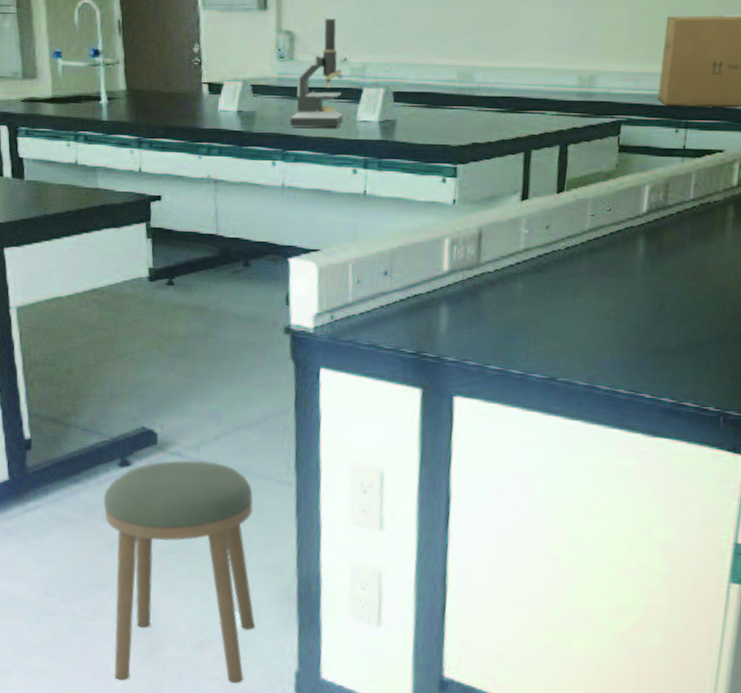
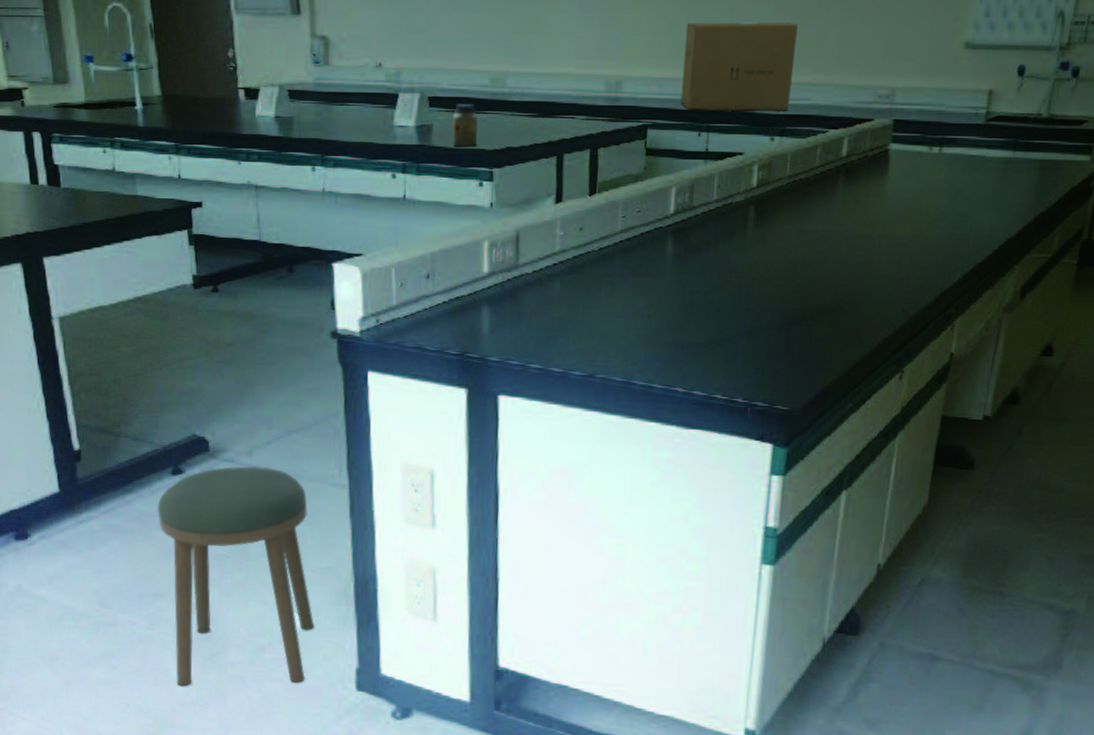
microscope: present [289,18,344,129] -> none [327,23,381,134]
jar: none [415,99,443,144] -> present [451,104,478,148]

